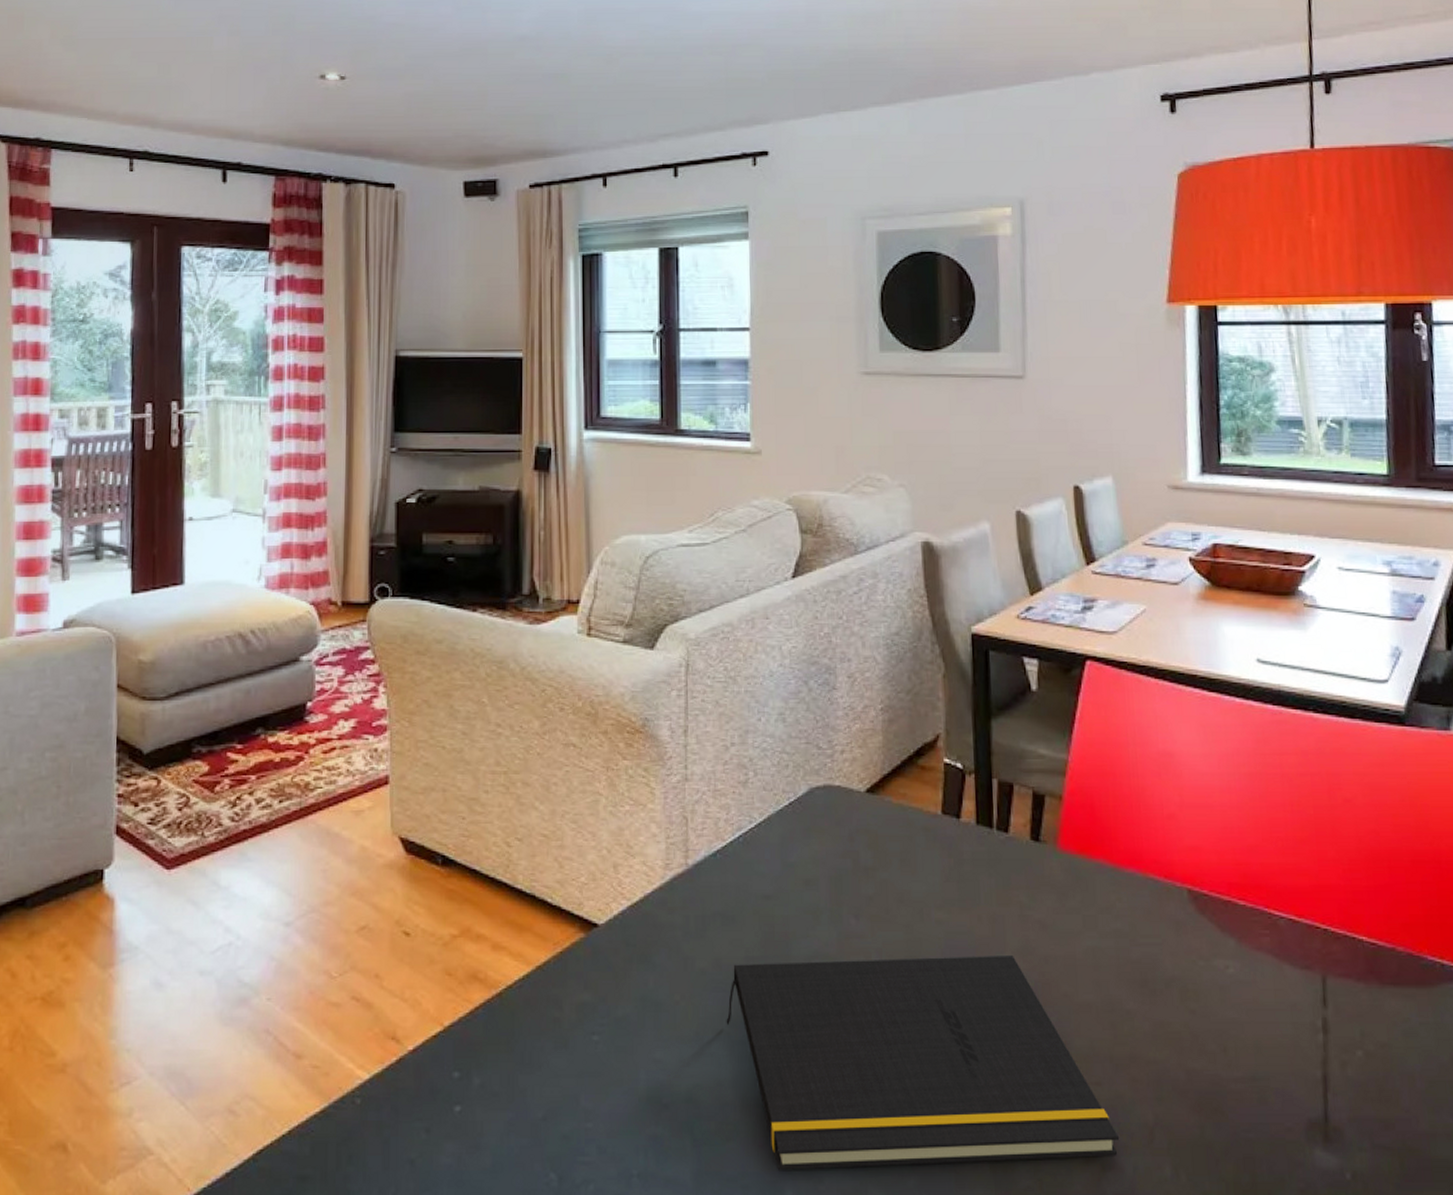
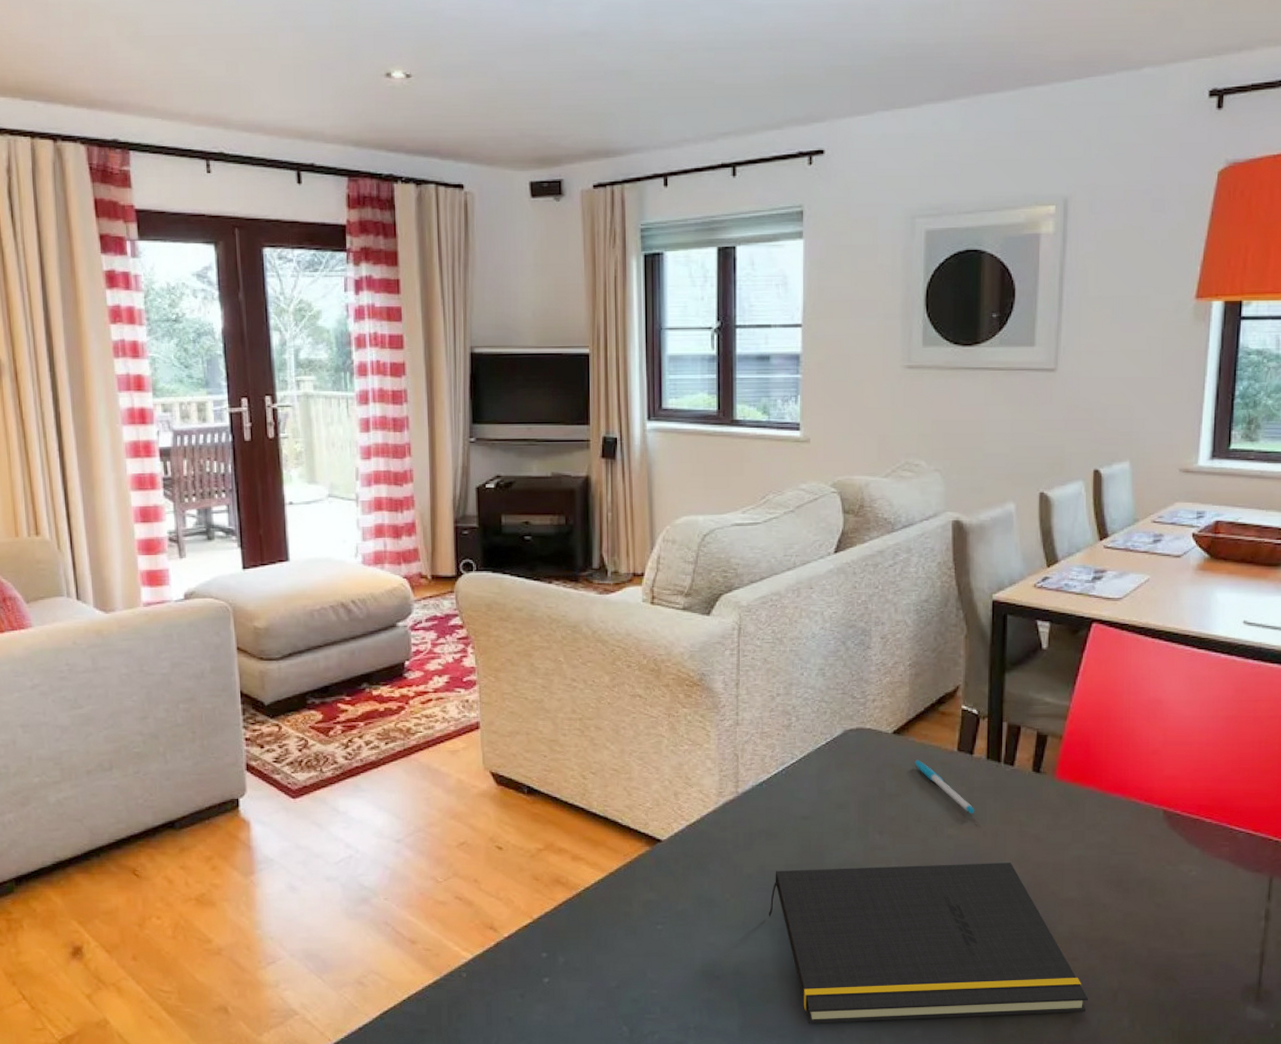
pen: none [892,824,967,894] -> present [914,759,975,814]

